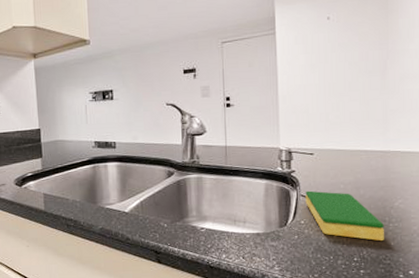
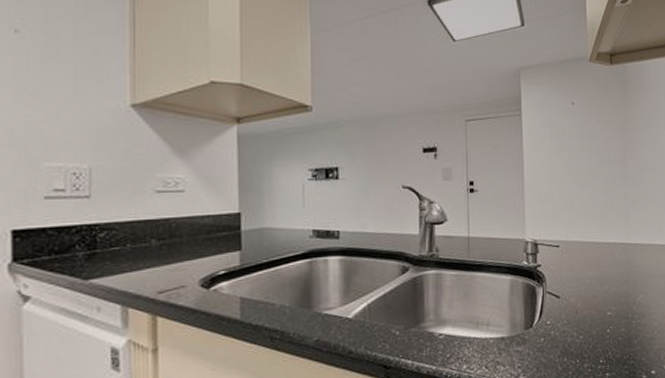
dish sponge: present [305,190,384,241] -> none [551,287,628,340]

